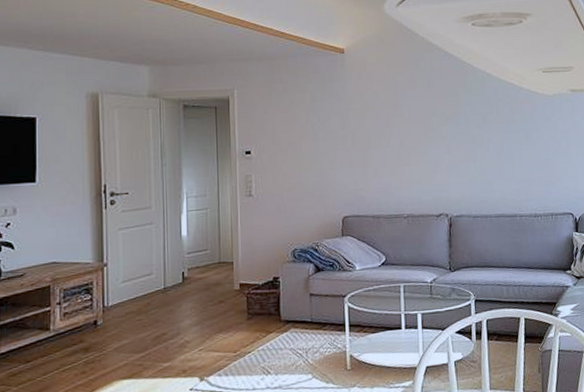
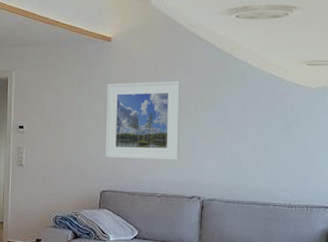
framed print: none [343,93,424,181] -> present [105,80,180,160]

